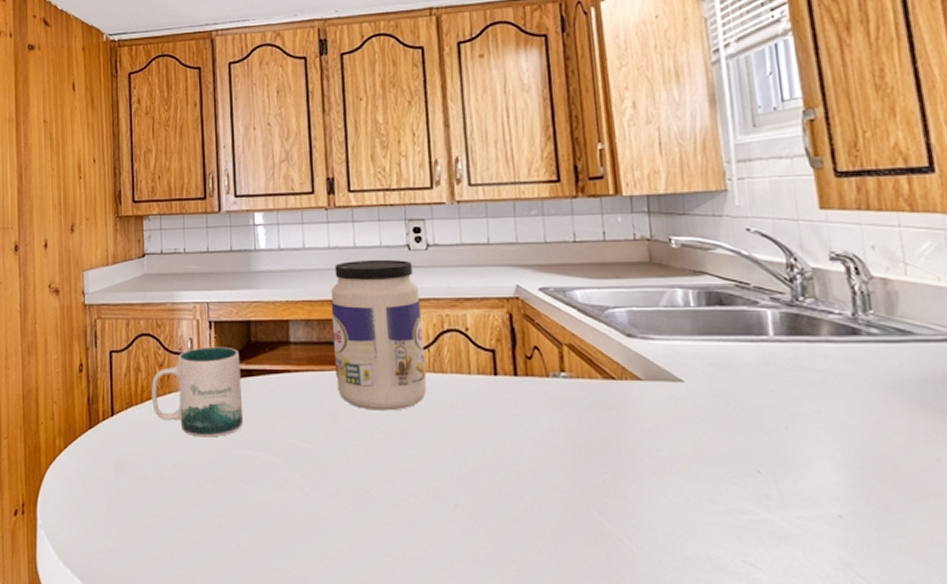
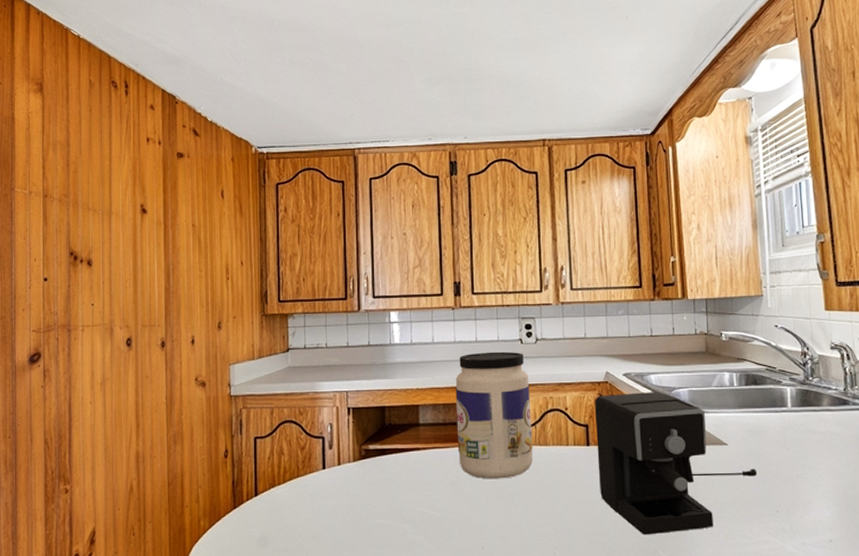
mug: present [151,346,244,437] -> none [294,430,377,510]
coffee maker: none [503,311,728,491] -> present [595,392,758,535]

